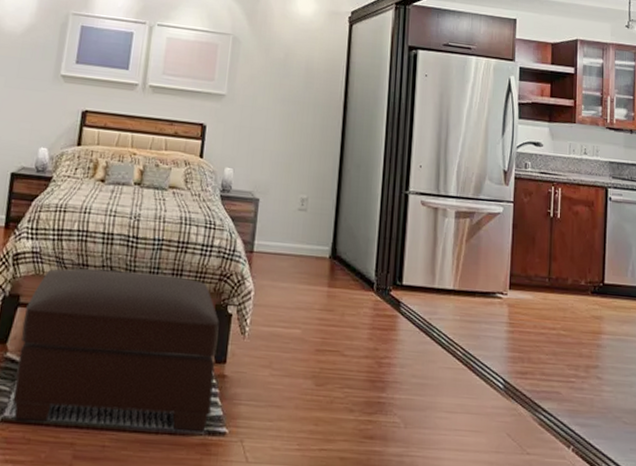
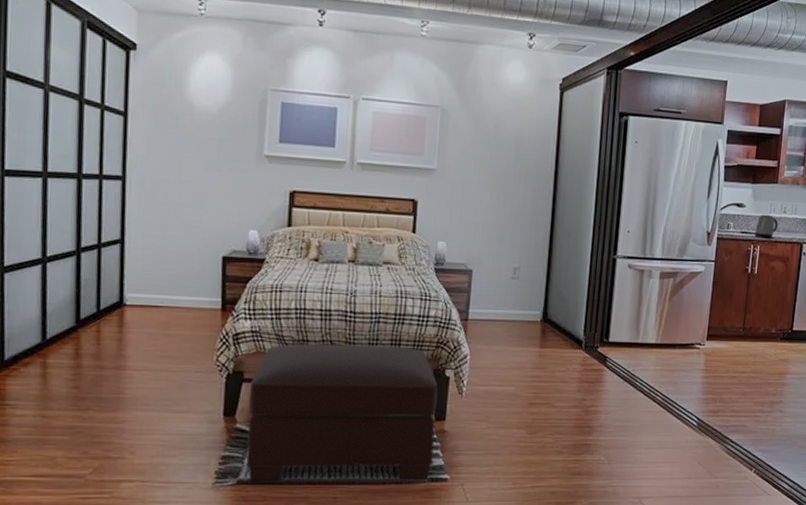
kettle: none [554,154,580,182] -> present [754,214,779,240]

